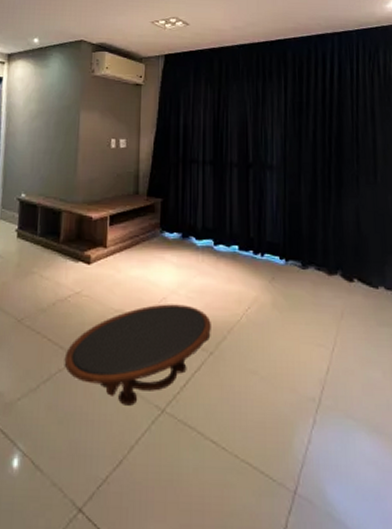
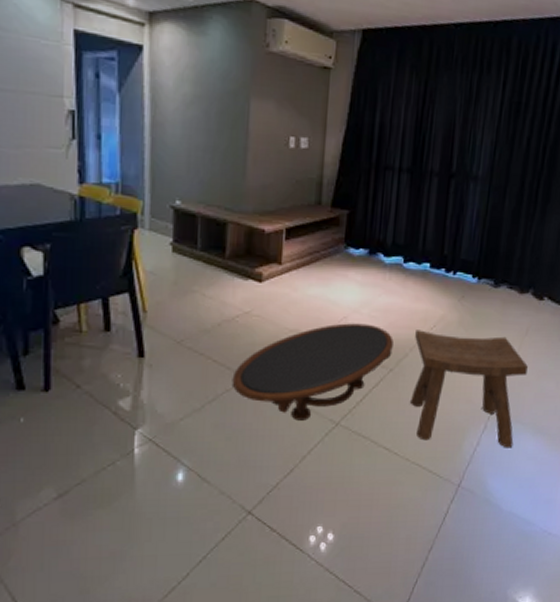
stool: none [231,311,350,449] -> present [411,330,528,448]

